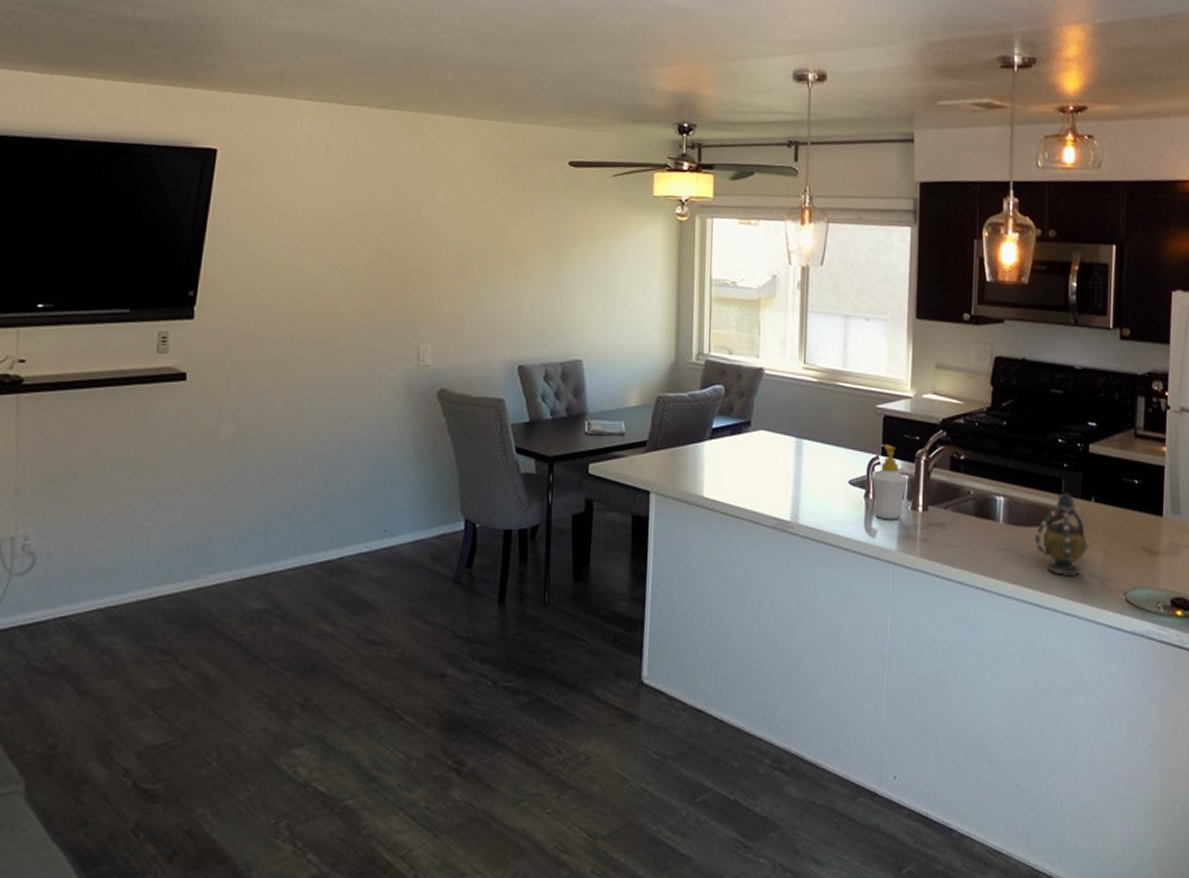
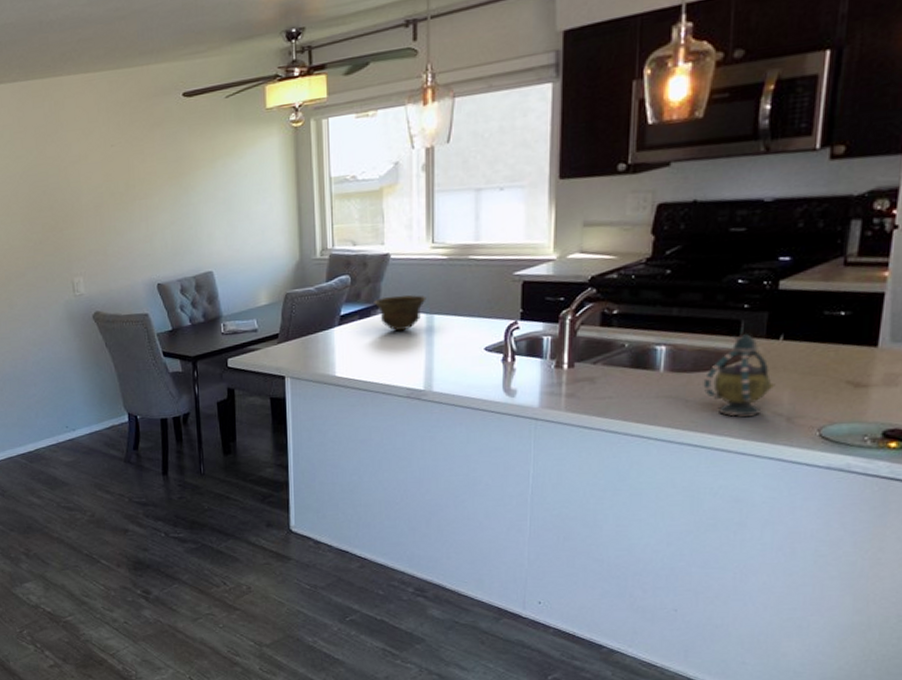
bowl: none [746,413,797,453] -> present [374,295,426,332]
soap bottle: present [871,445,909,520] -> none [509,309,552,380]

